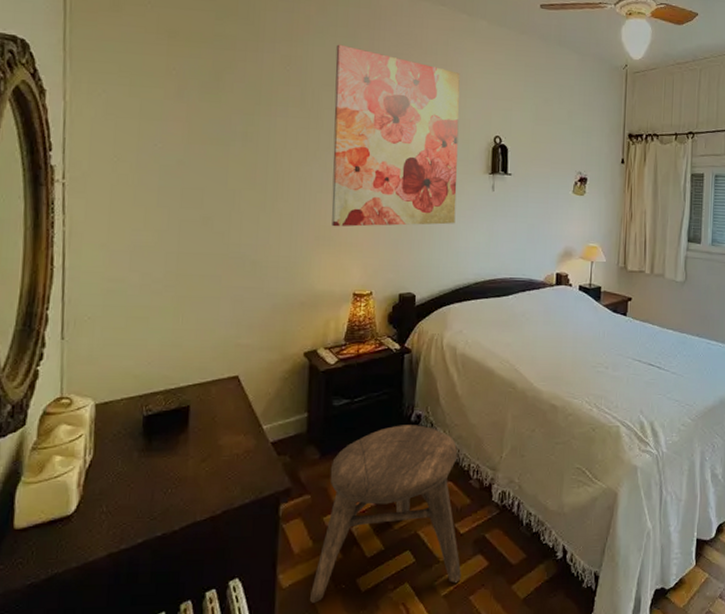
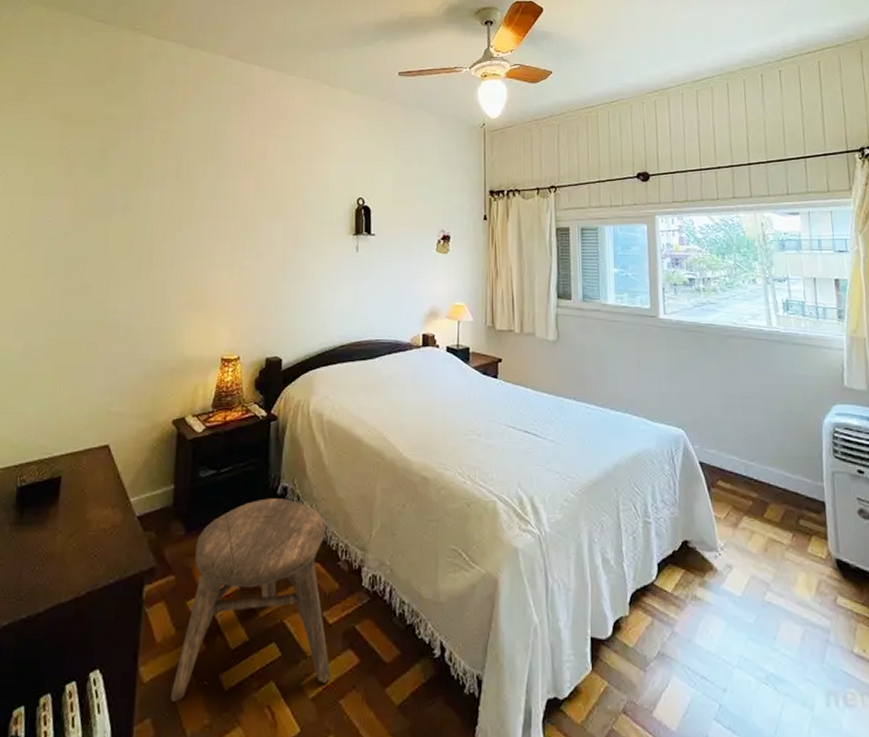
wall art: present [331,44,460,227] -> none [202,119,324,292]

